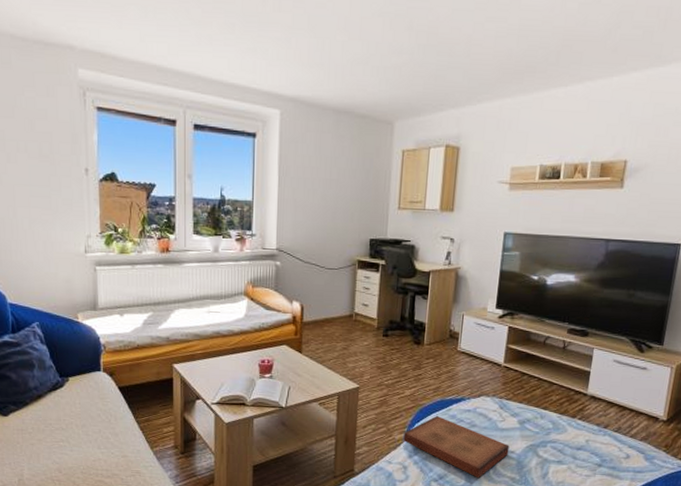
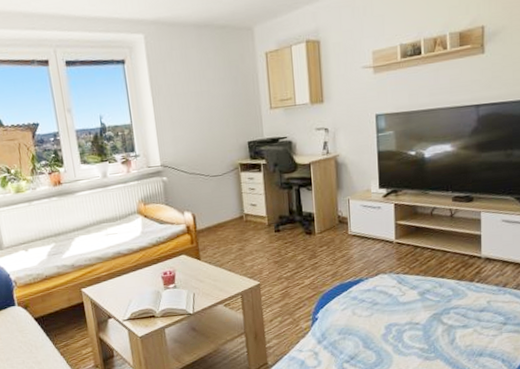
book: present [403,416,510,479] -> none [310,300,414,354]

